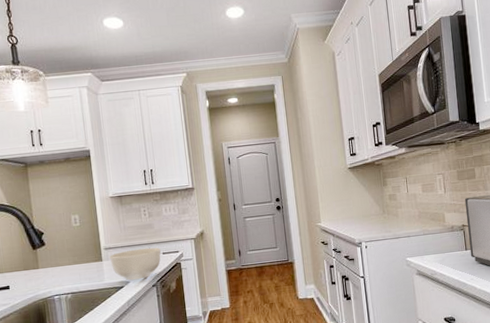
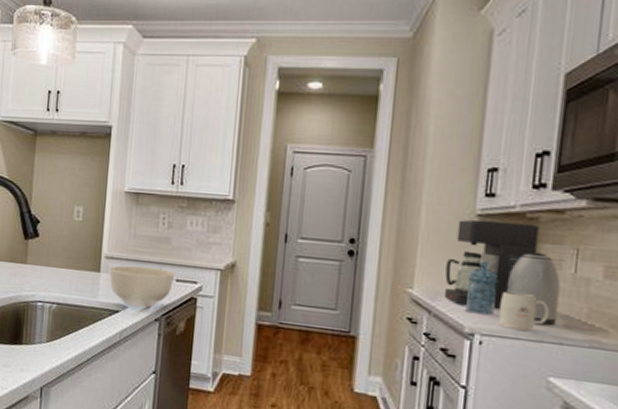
coffee maker: none [337,167,385,227] -> present [443,219,540,310]
canister: none [351,196,370,230] -> present [466,261,499,316]
mug: none [371,210,400,235] -> present [498,290,550,332]
kettle: none [373,184,404,228] -> present [505,251,561,327]

